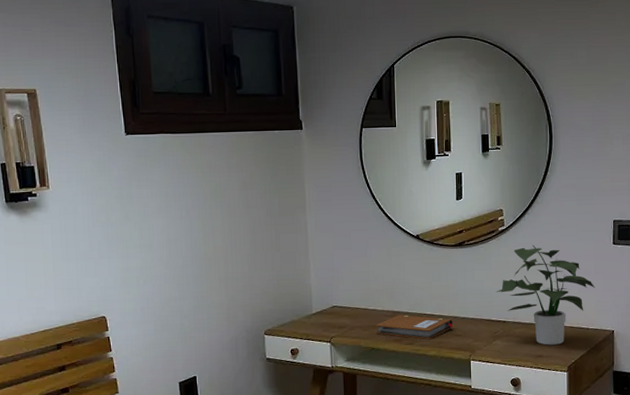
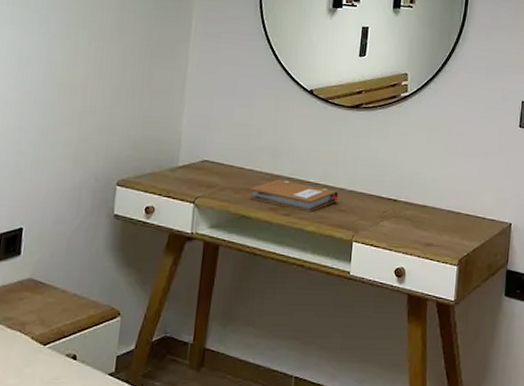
potted plant: present [496,245,595,345] -> none [390,117,497,234]

